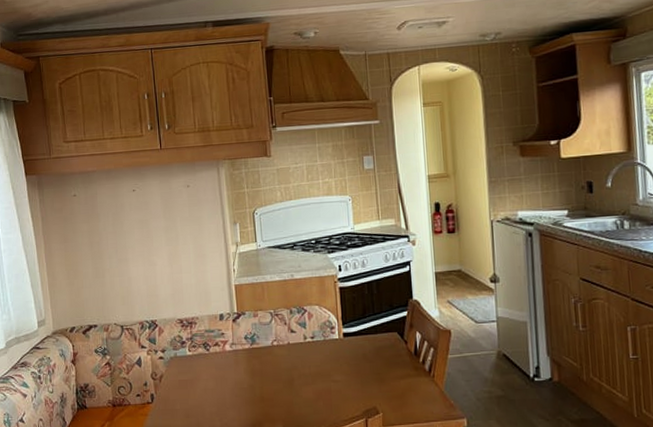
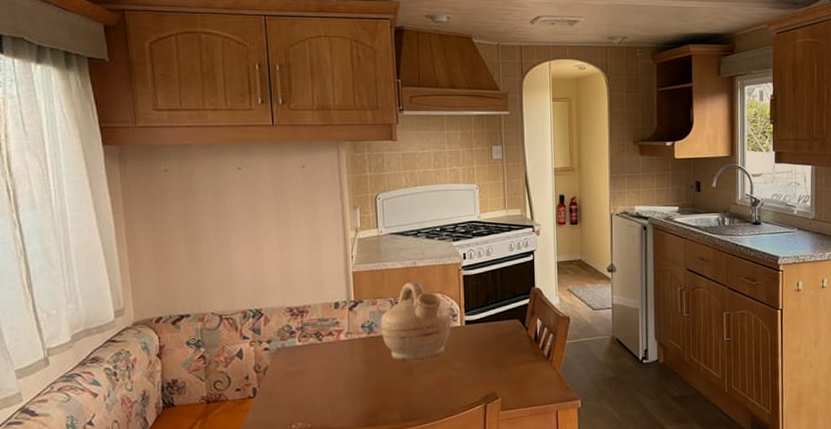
teapot: none [262,293,330,374] -> present [380,281,451,362]

